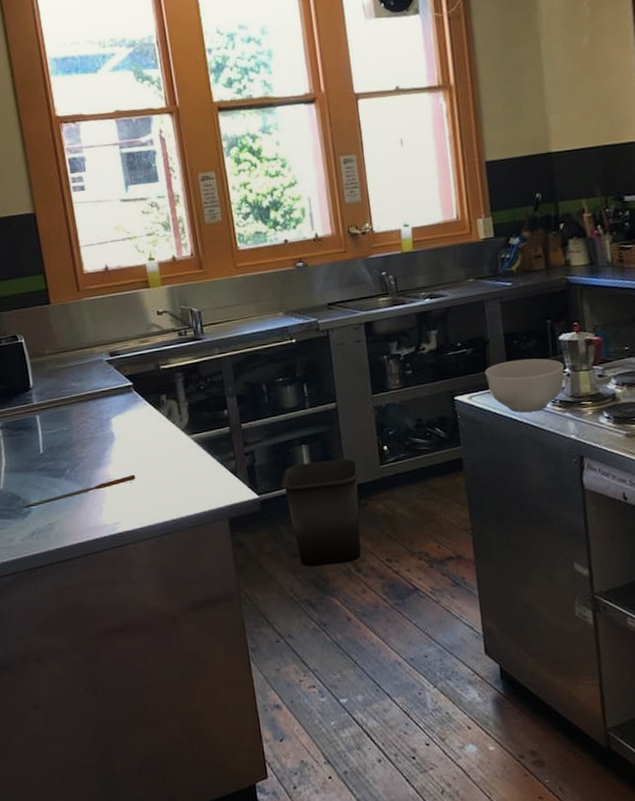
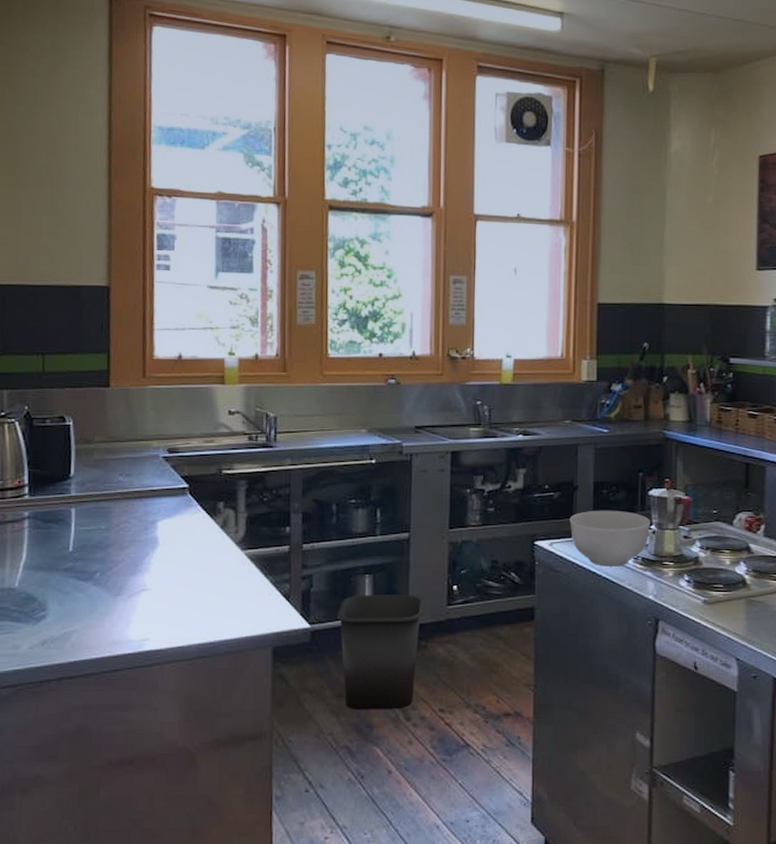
kitchen knife: present [19,474,136,509] -> none [32,587,175,612]

